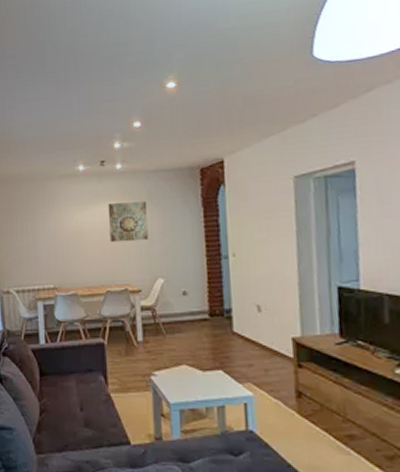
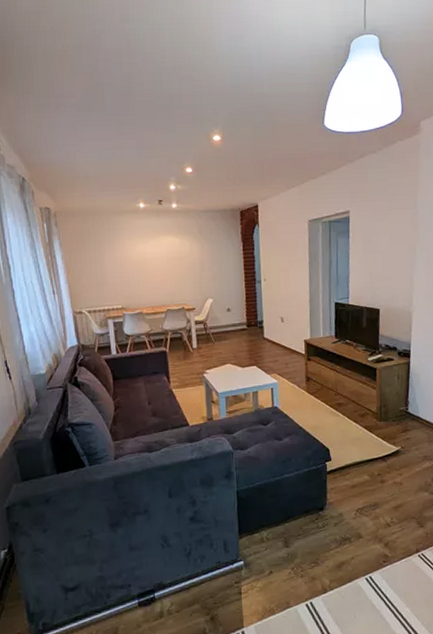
wall art: present [108,201,149,243] -> none [166,236,200,270]

